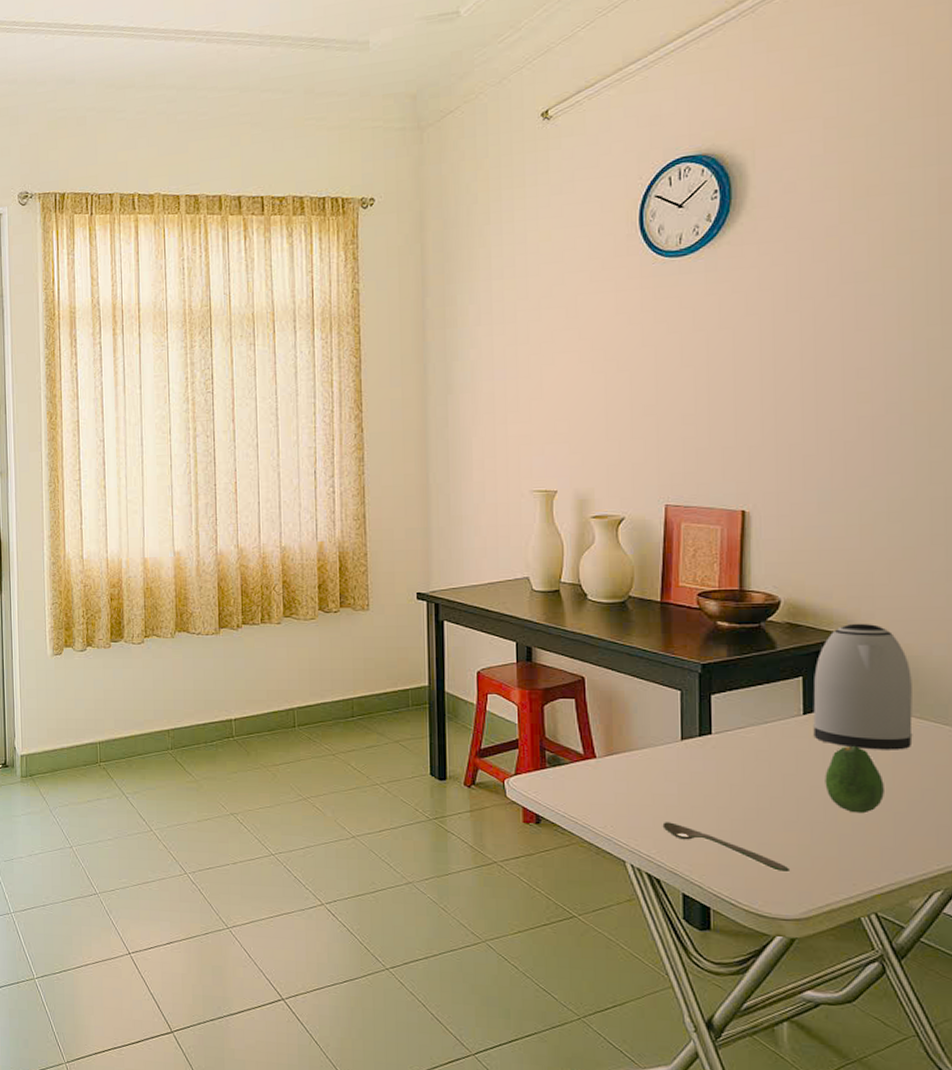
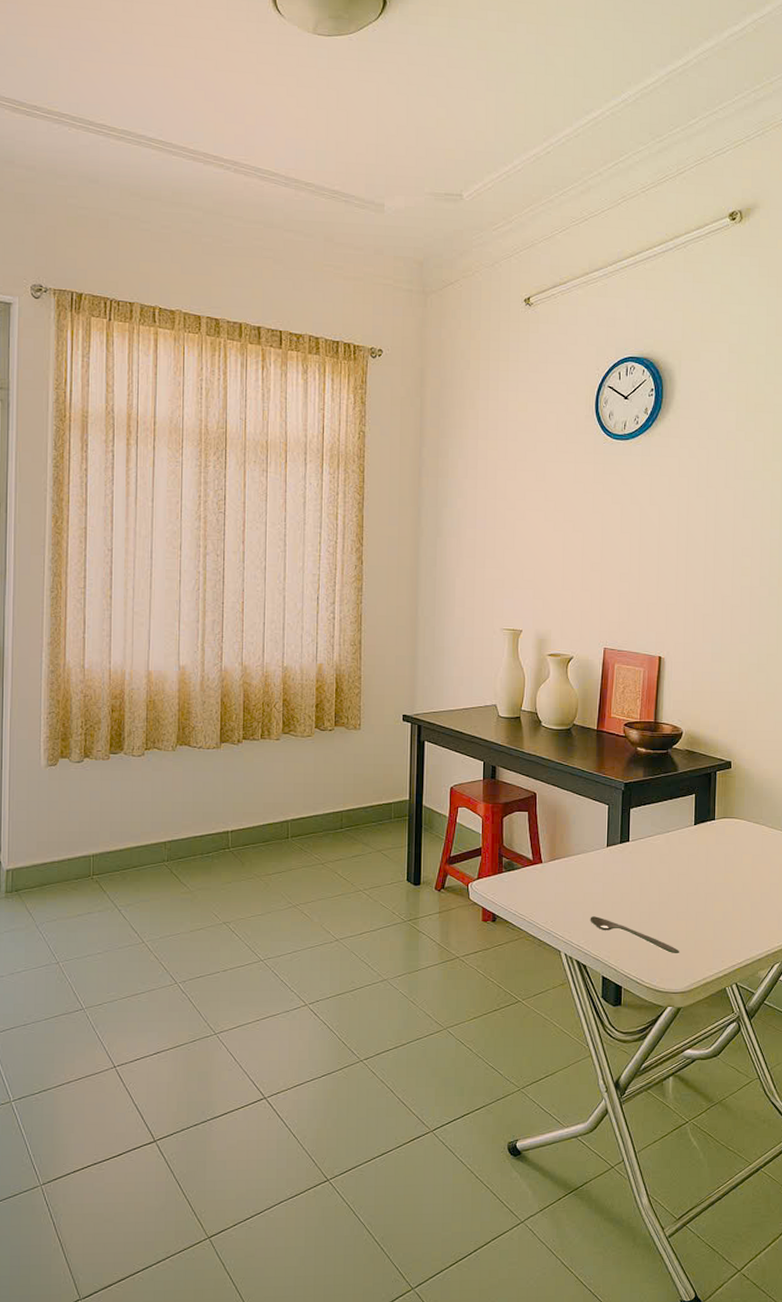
kettle: present [813,623,913,750] -> none [701,751,768,853]
fruit: present [825,745,884,814] -> none [706,849,746,904]

